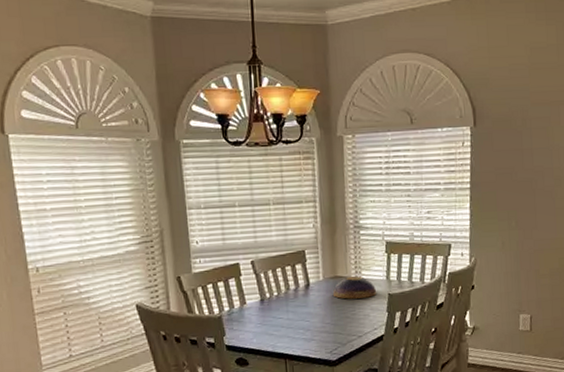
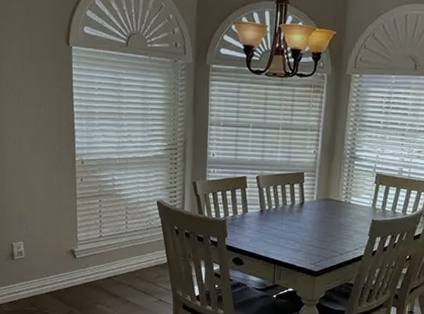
decorative bowl: present [333,276,377,299] -> none [324,201,362,221]

